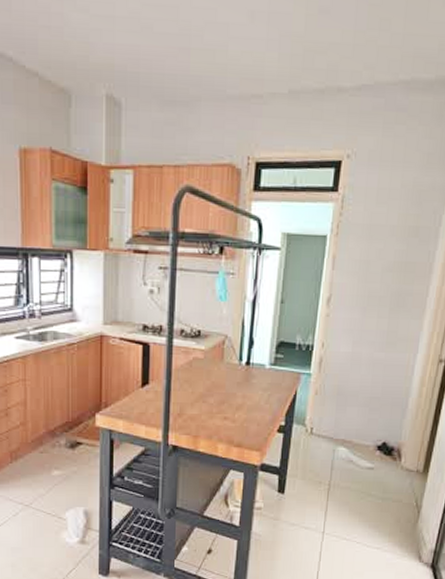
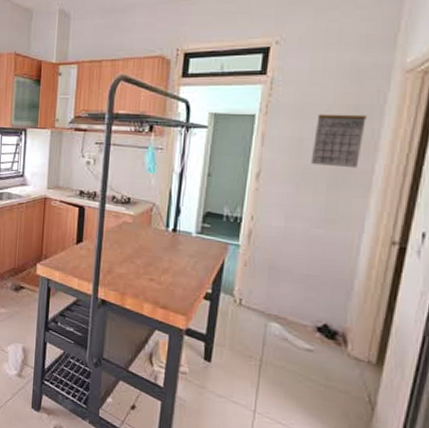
calendar: none [375,235,425,291] -> present [310,113,367,169]

